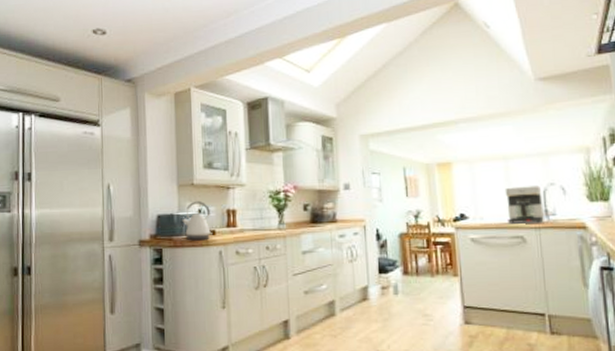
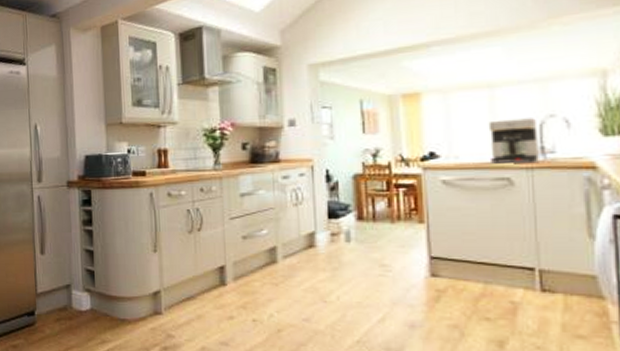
kettle: present [182,200,212,241] -> none [111,140,142,182]

